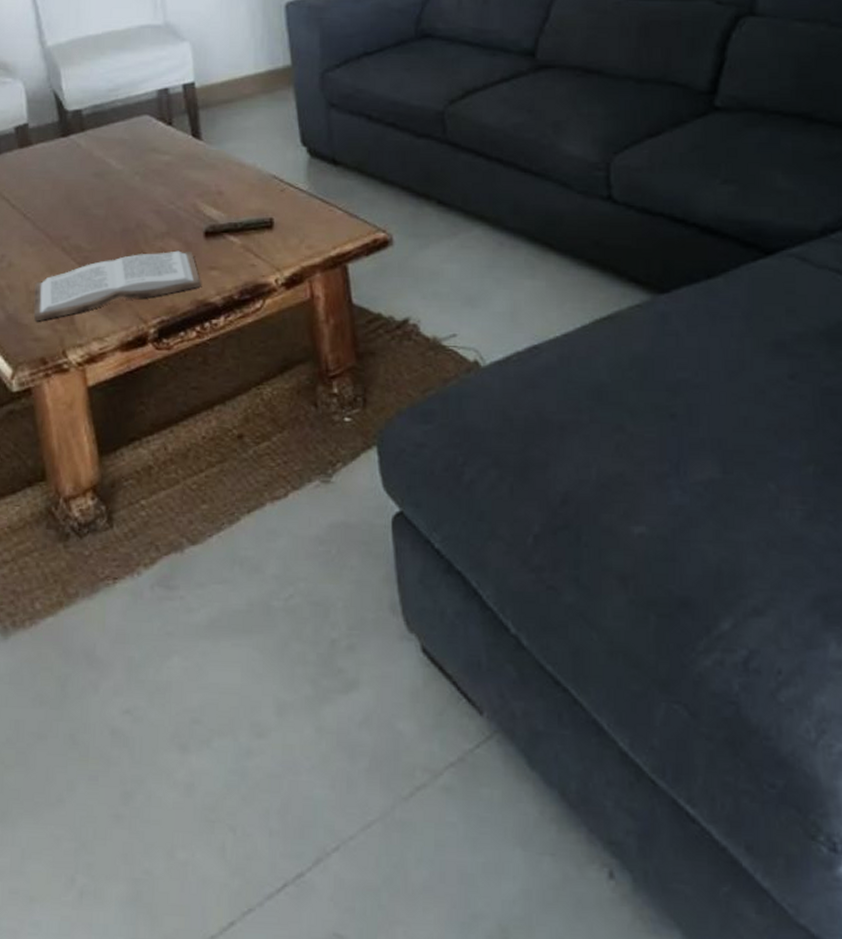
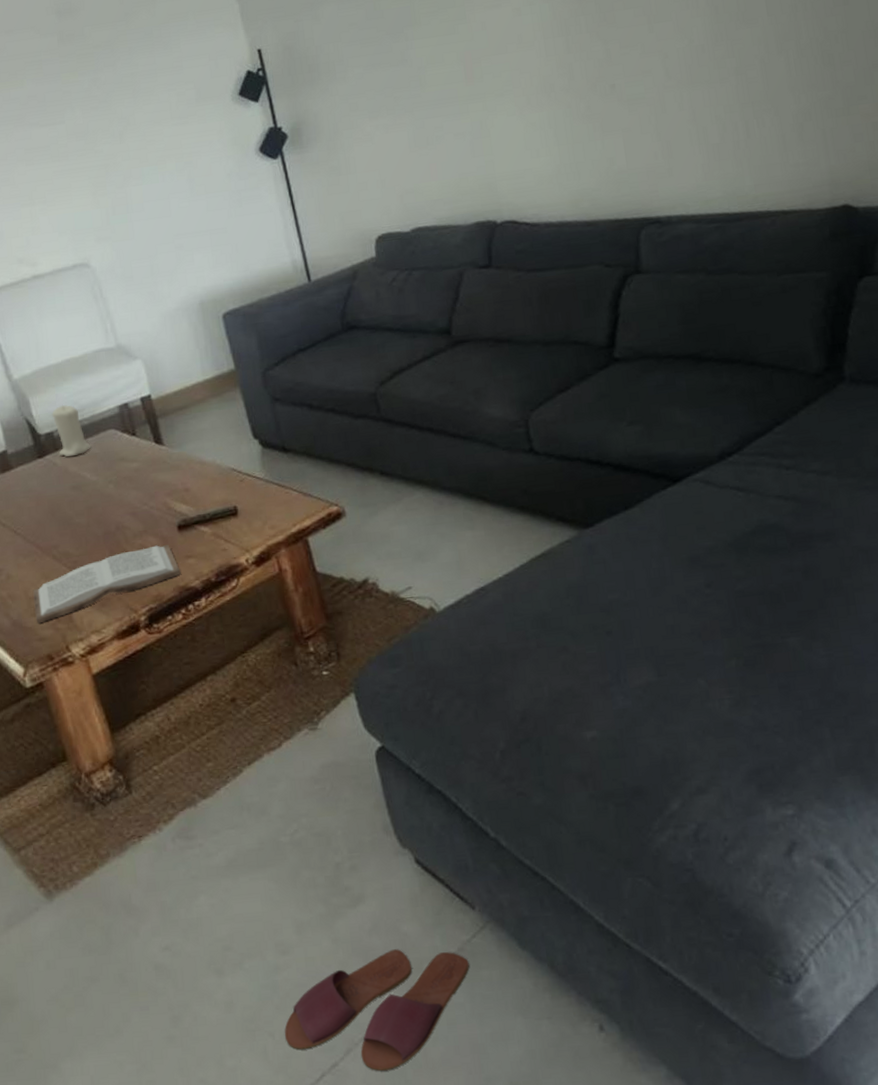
candle: none [83,82,122,140] -> present [52,405,92,457]
slippers: none [247,749,468,890] -> present [284,949,470,1071]

